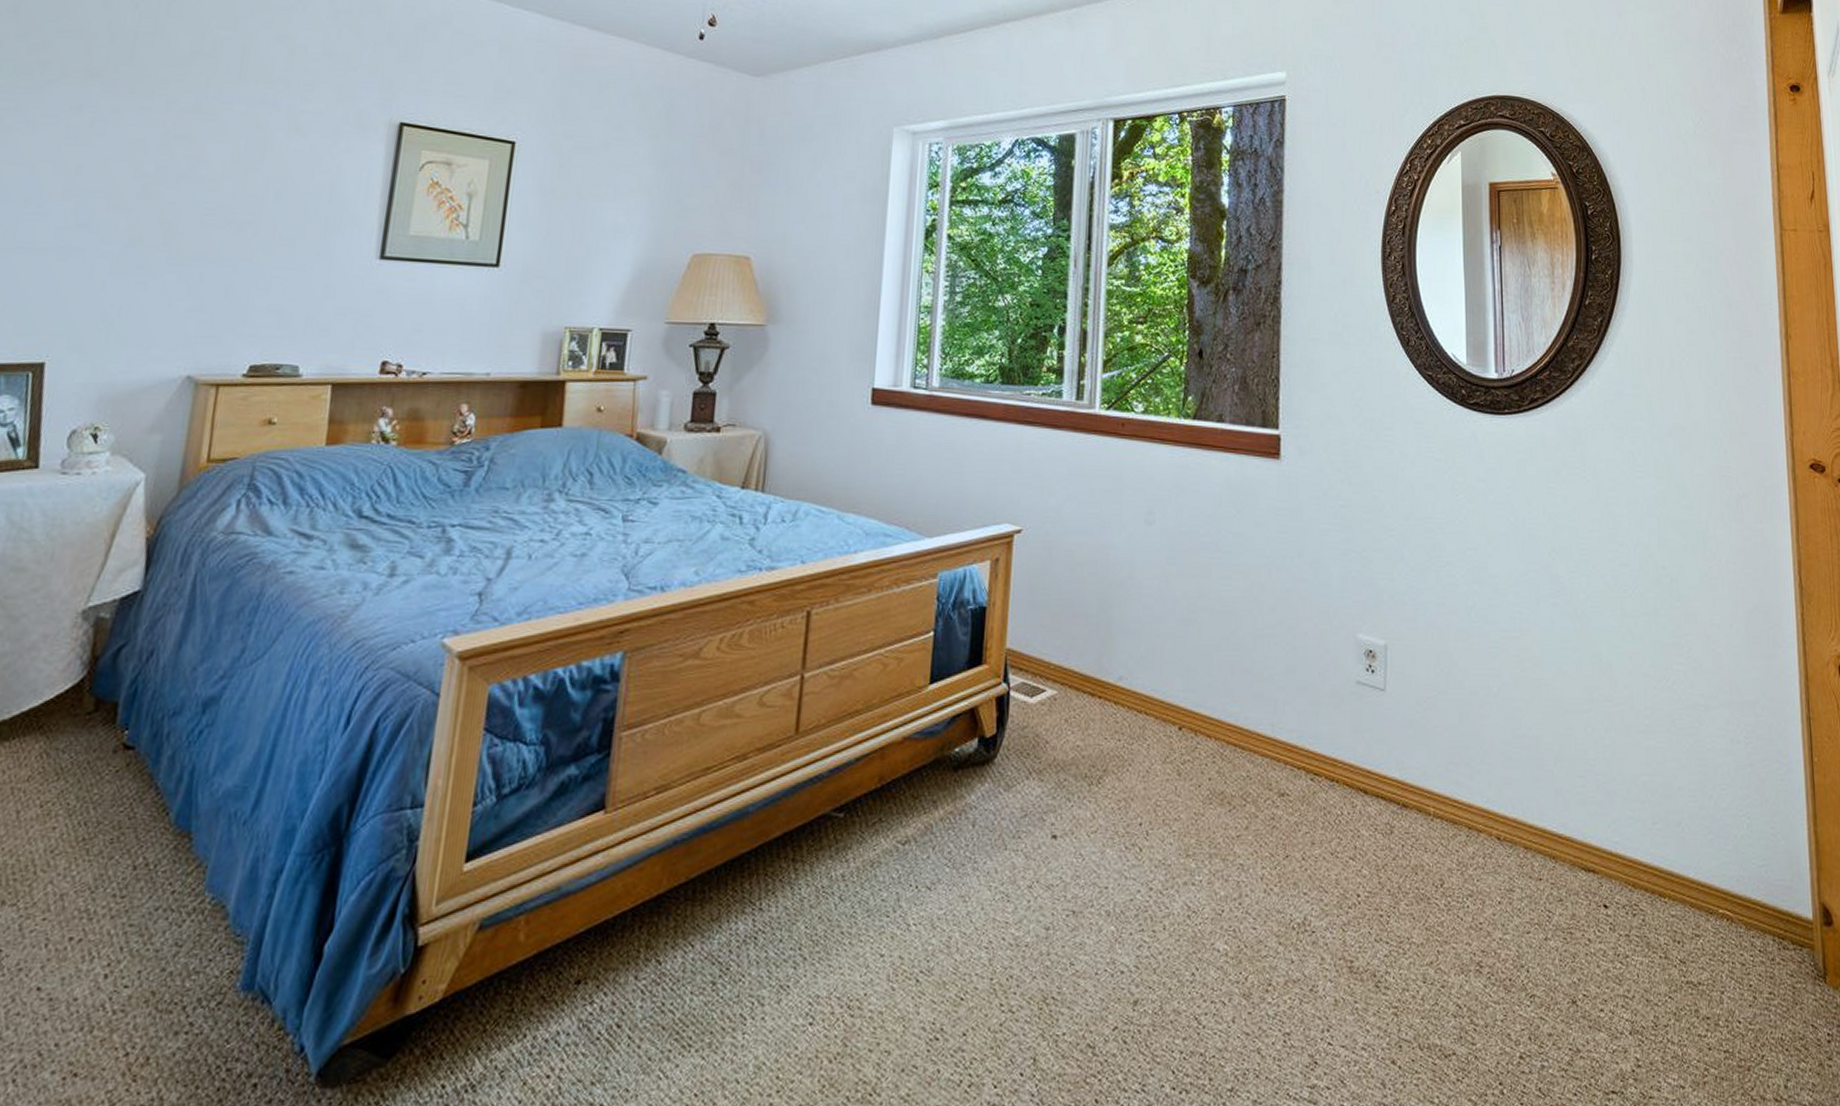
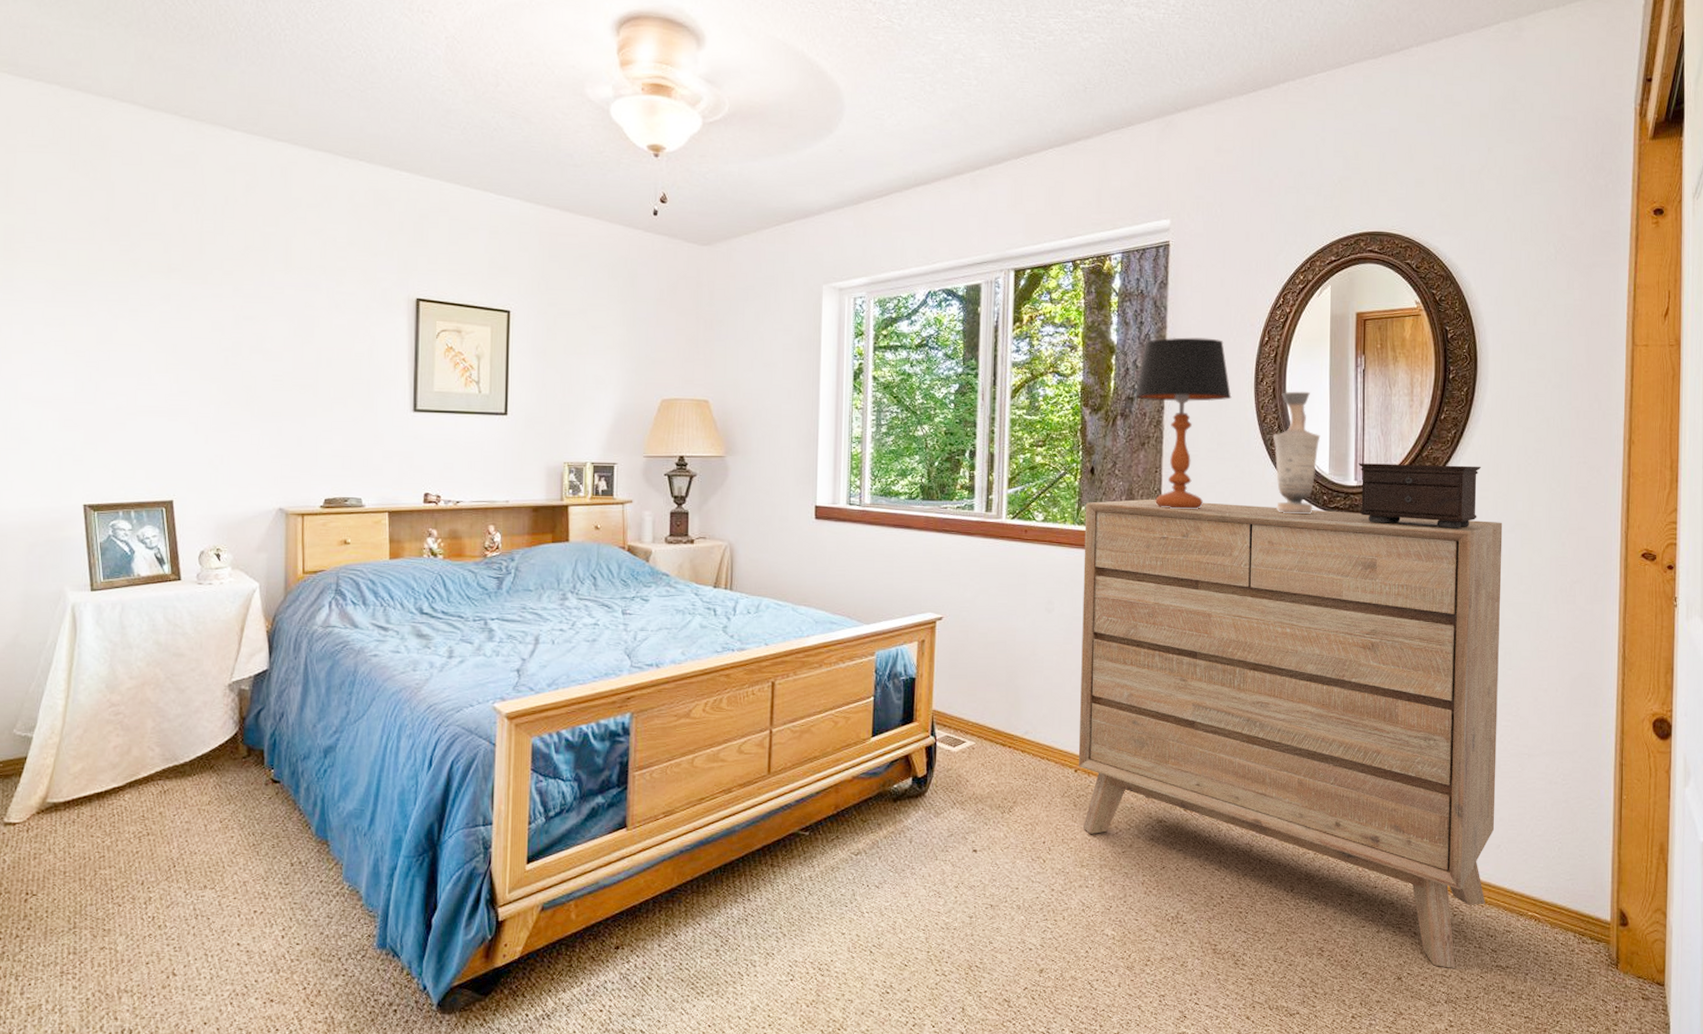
dresser: none [1183,388,1673,987] -> present [1078,499,1503,968]
table lamp: none [1248,202,1357,402] -> present [1134,337,1232,509]
vase: none [1403,268,1456,412] -> present [1272,391,1321,515]
jewelry box: none [1498,352,1632,432] -> present [1358,463,1482,529]

